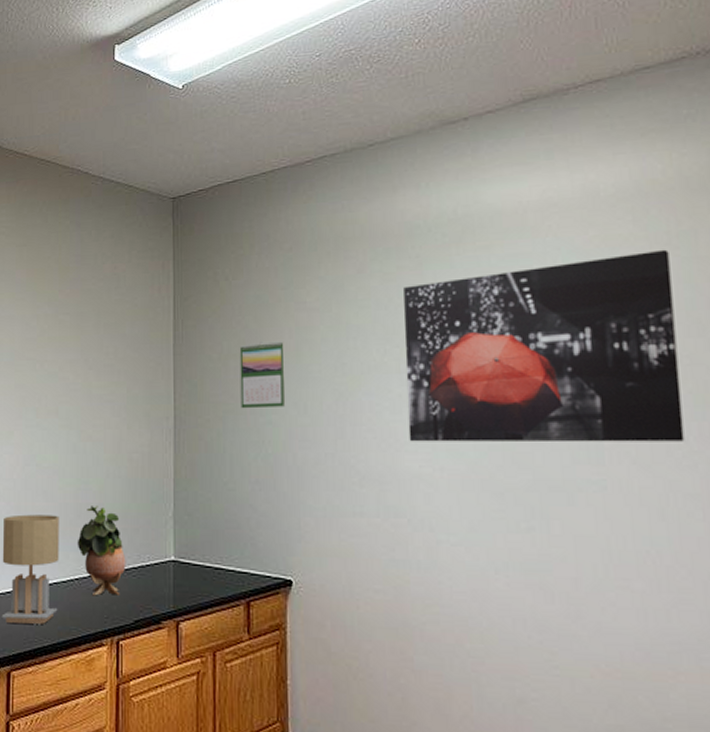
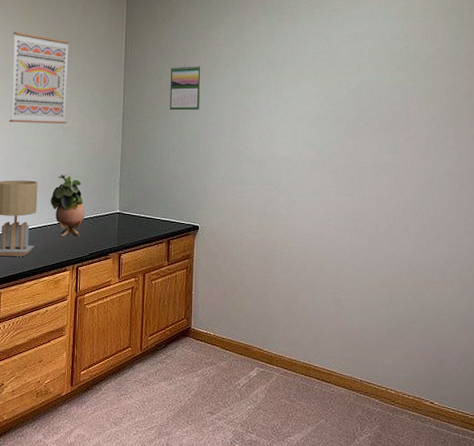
wall art: none [18,307,98,434] -> present [9,32,70,124]
wall art: present [404,249,685,443] -> none [280,18,446,140]

